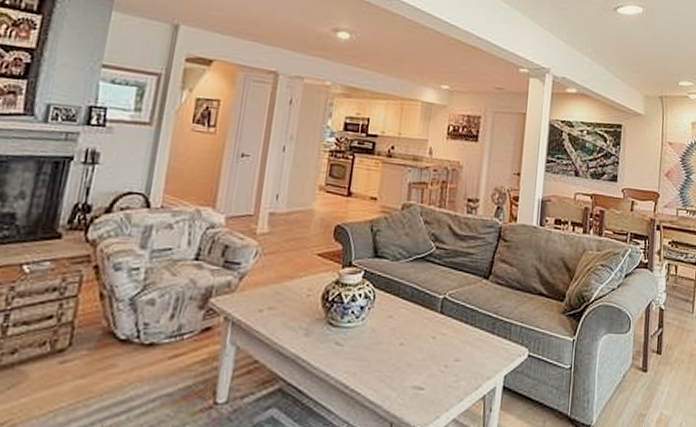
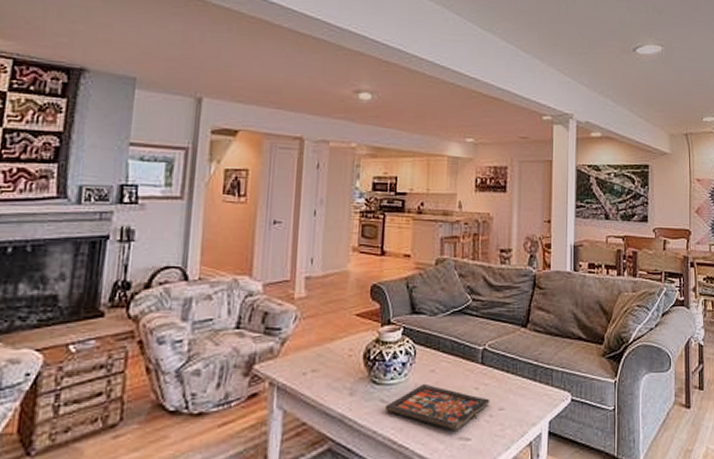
board game: none [339,329,446,378] -> present [384,383,490,430]

